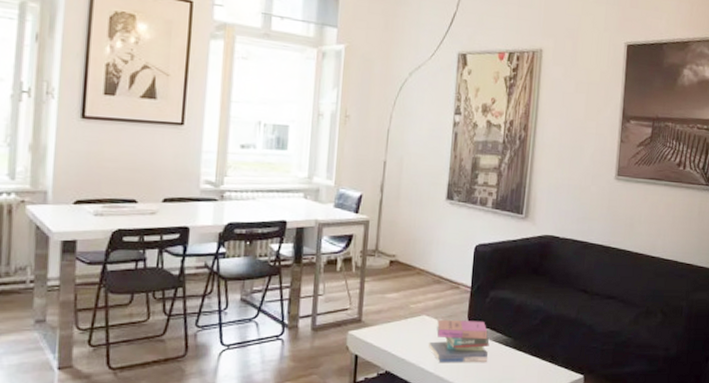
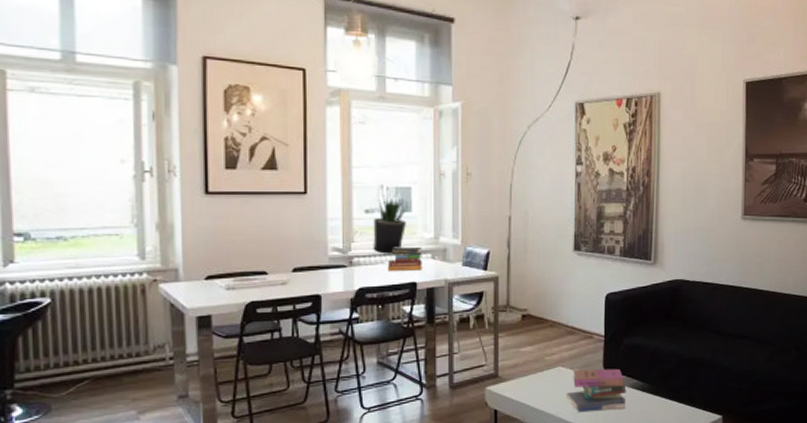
planter: none [246,130,283,191] -> present [373,194,407,254]
books: none [258,184,295,210] -> present [387,246,422,272]

